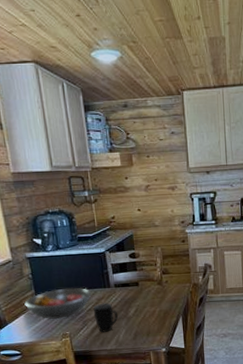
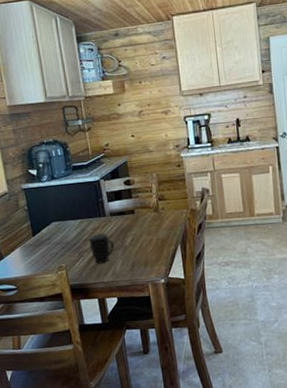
fruit bowl: present [24,287,91,320] -> none [20,217,87,252]

